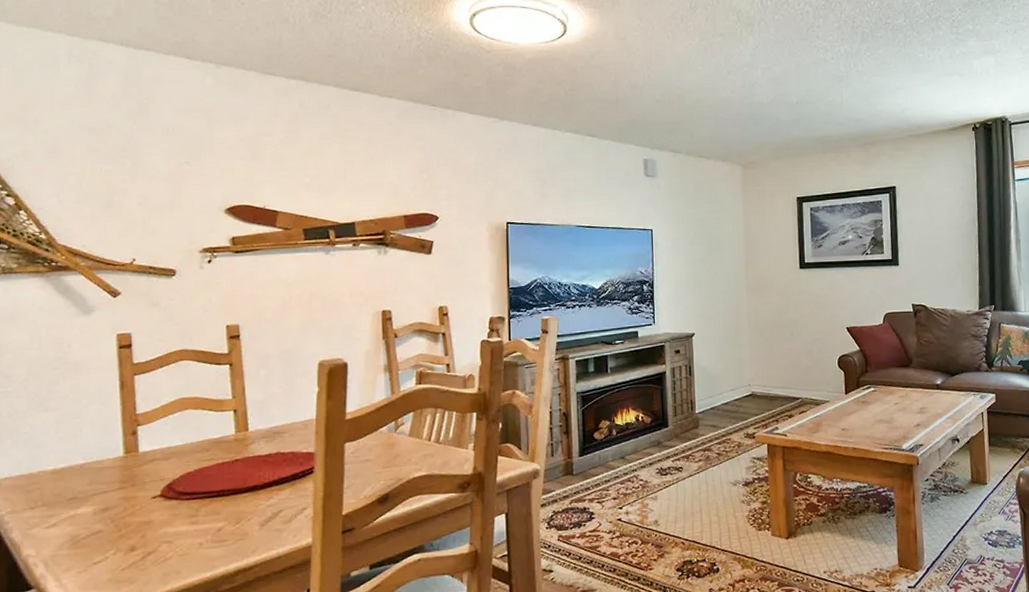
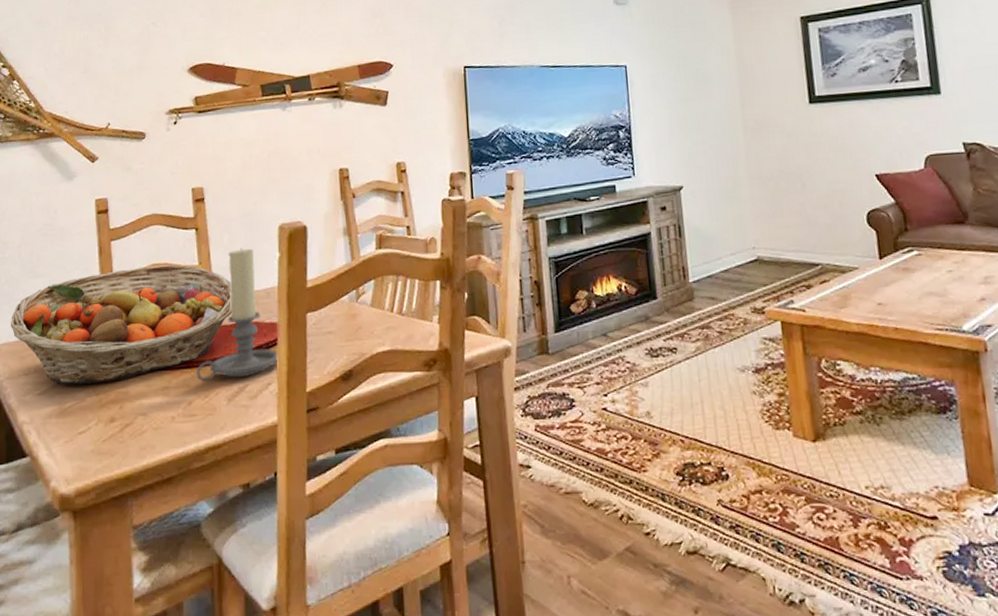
fruit basket: none [14,398,268,517] -> present [11,264,233,385]
candle holder: none [227,382,315,508] -> present [196,247,279,381]

